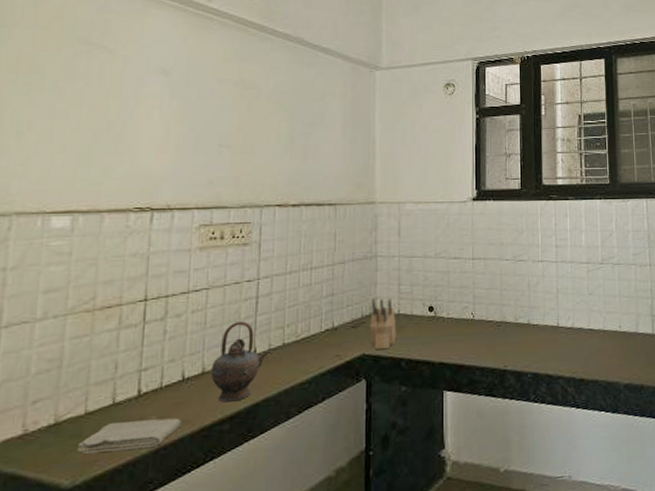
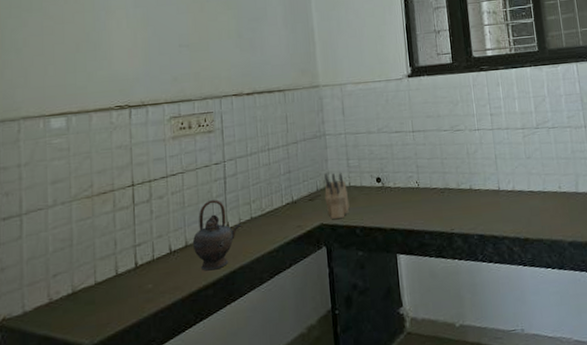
washcloth: present [76,418,182,455] -> none [91,285,173,318]

